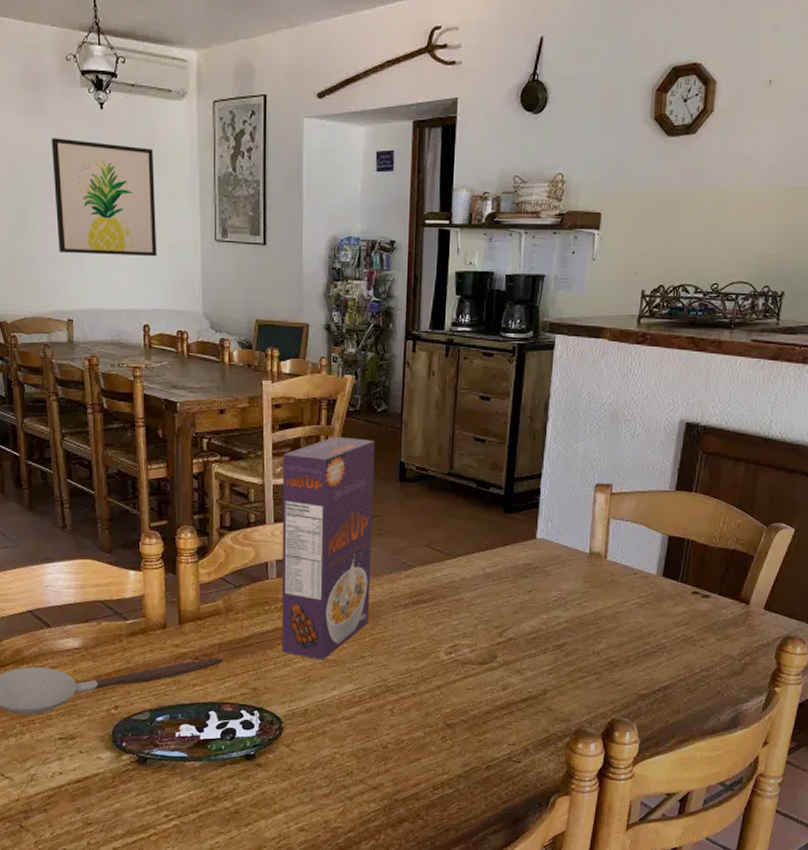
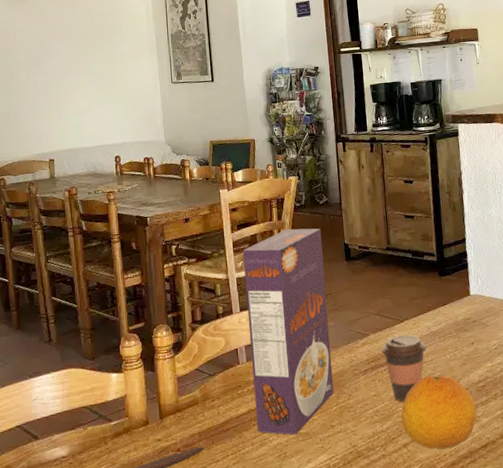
wall art: present [51,138,157,257] -> none [33,19,124,106]
coffee cup: none [426,572,478,643] -> present [381,334,427,402]
fruit: none [438,619,522,696] -> present [401,375,477,449]

